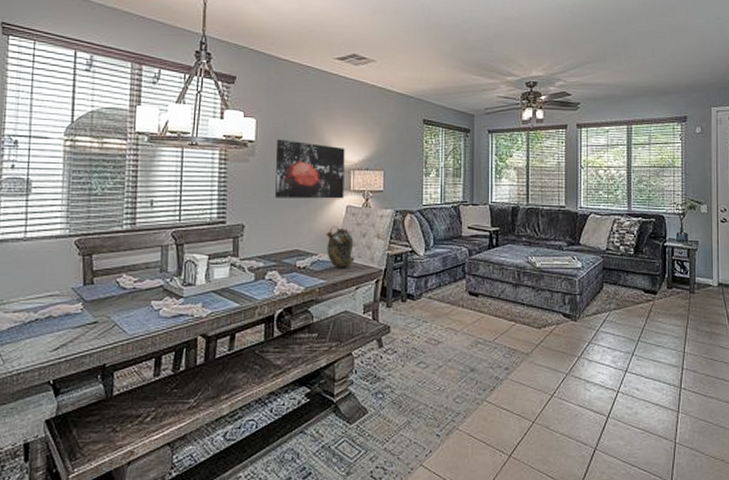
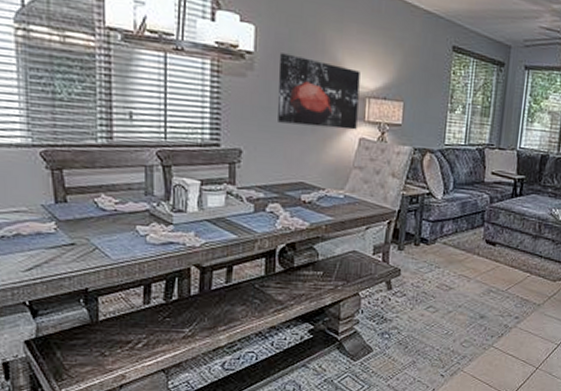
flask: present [326,226,355,268] -> none [335,159,366,206]

